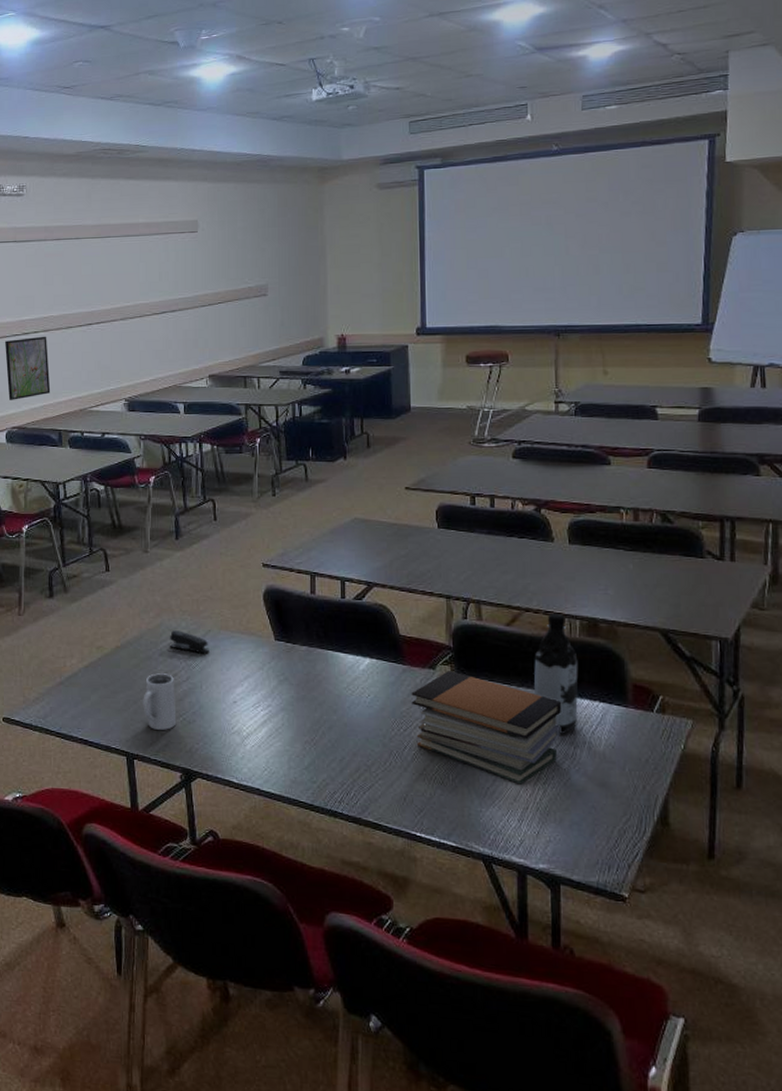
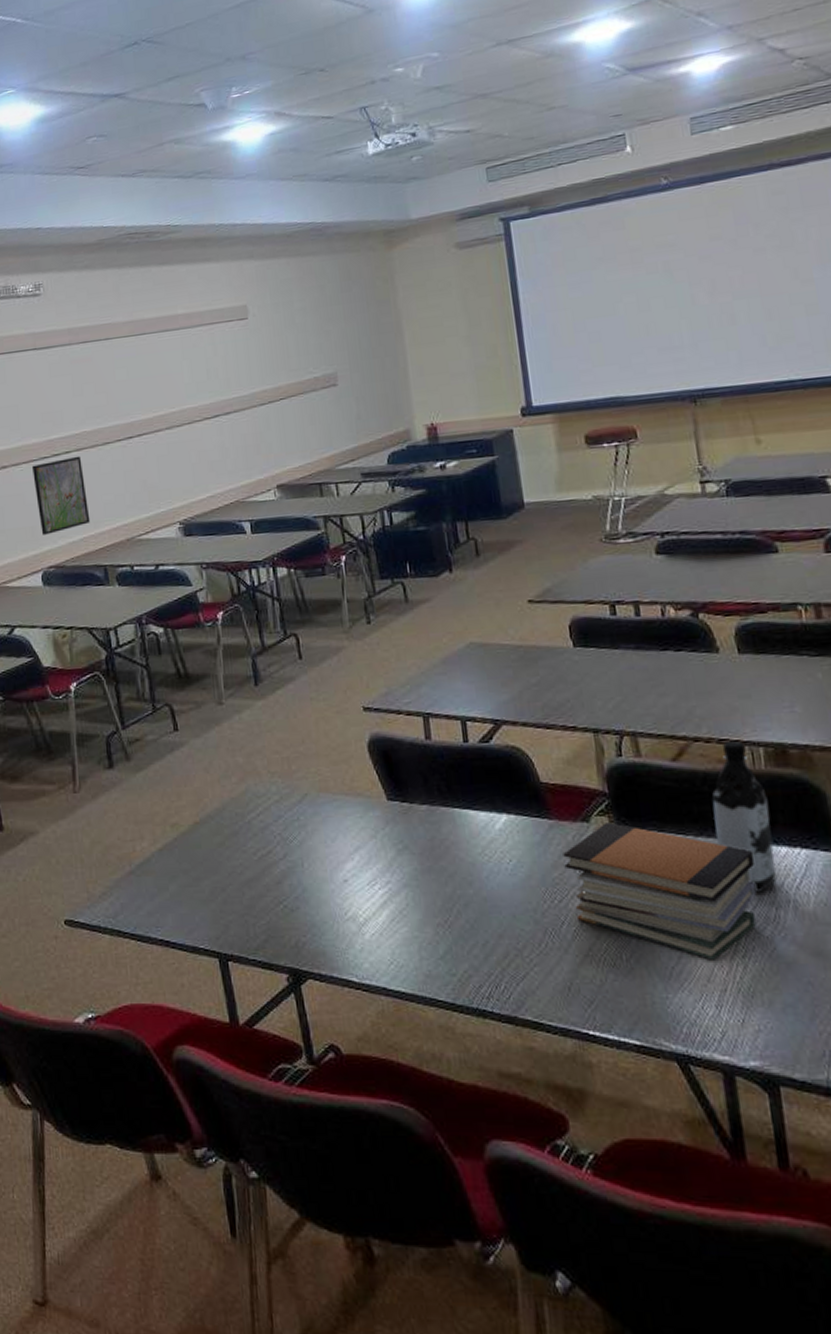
mug: present [143,673,175,730] -> none [232,851,275,922]
stapler: present [169,630,211,653] -> none [257,797,310,823]

